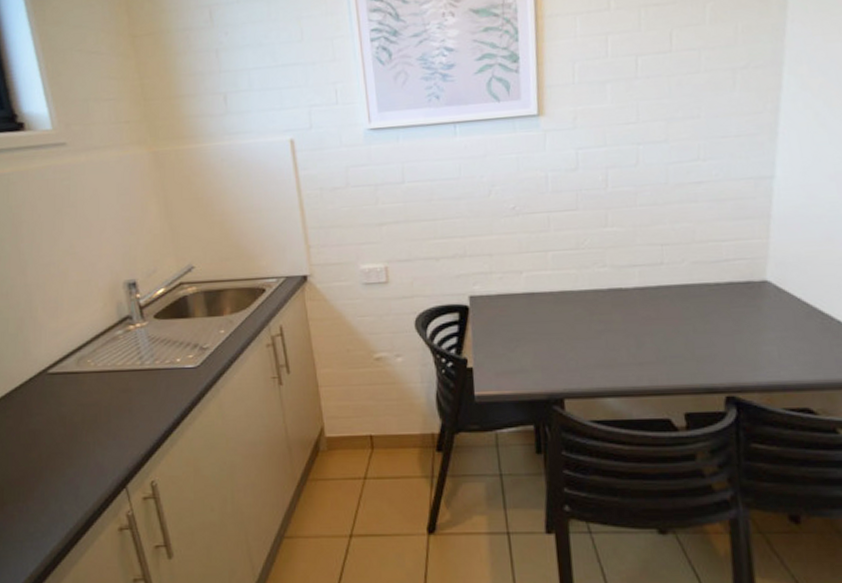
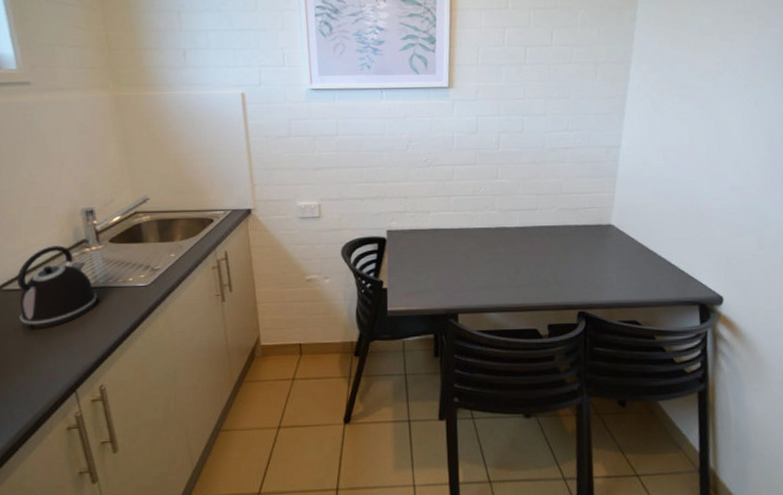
kettle: none [61,323,143,417] -> present [16,245,97,329]

